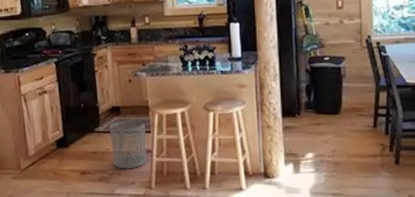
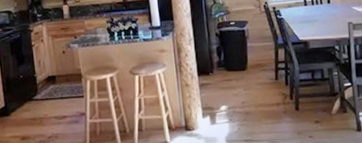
waste bin: present [109,119,146,169] -> none [46,86,81,132]

